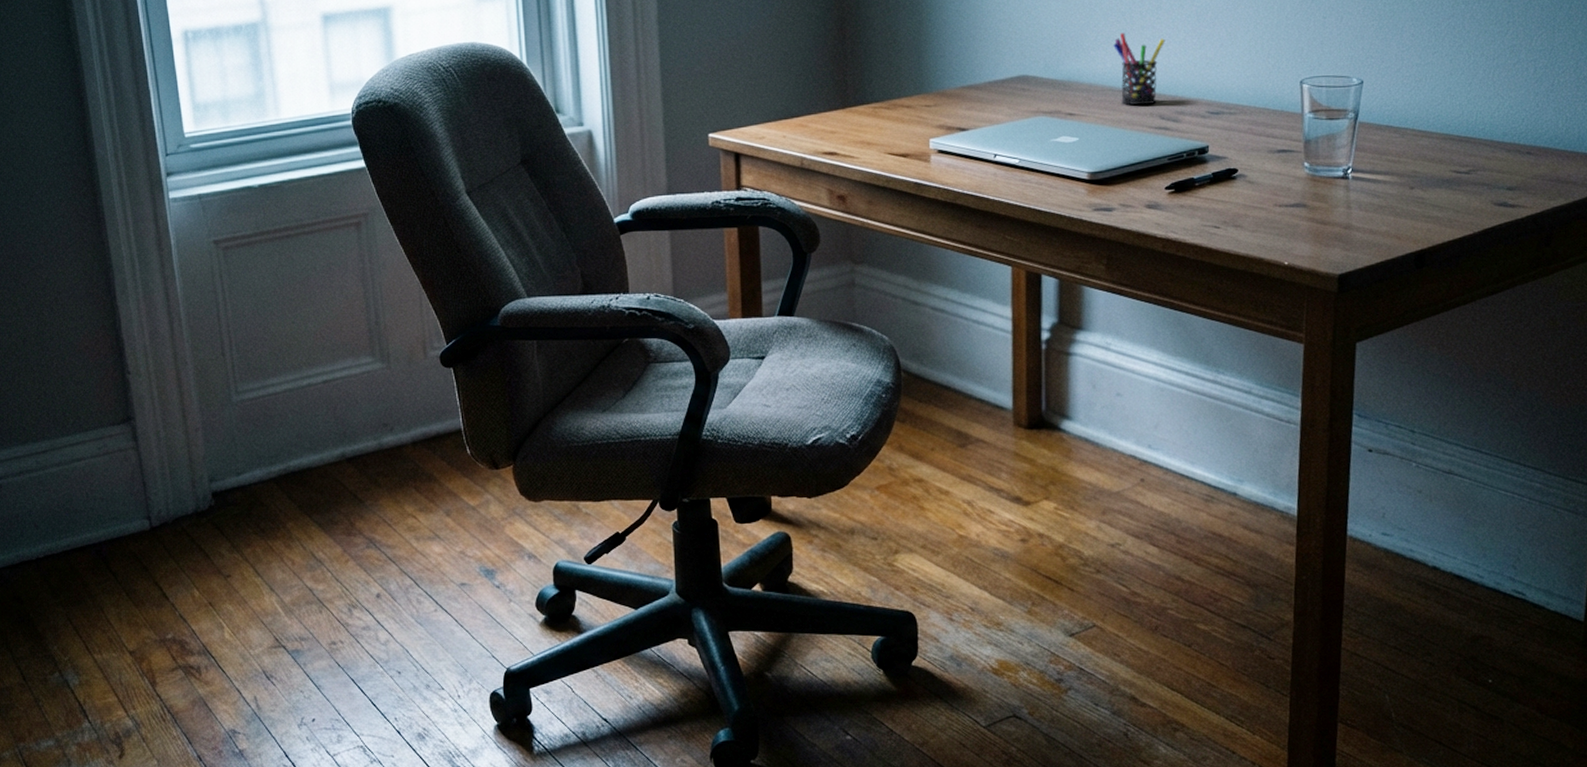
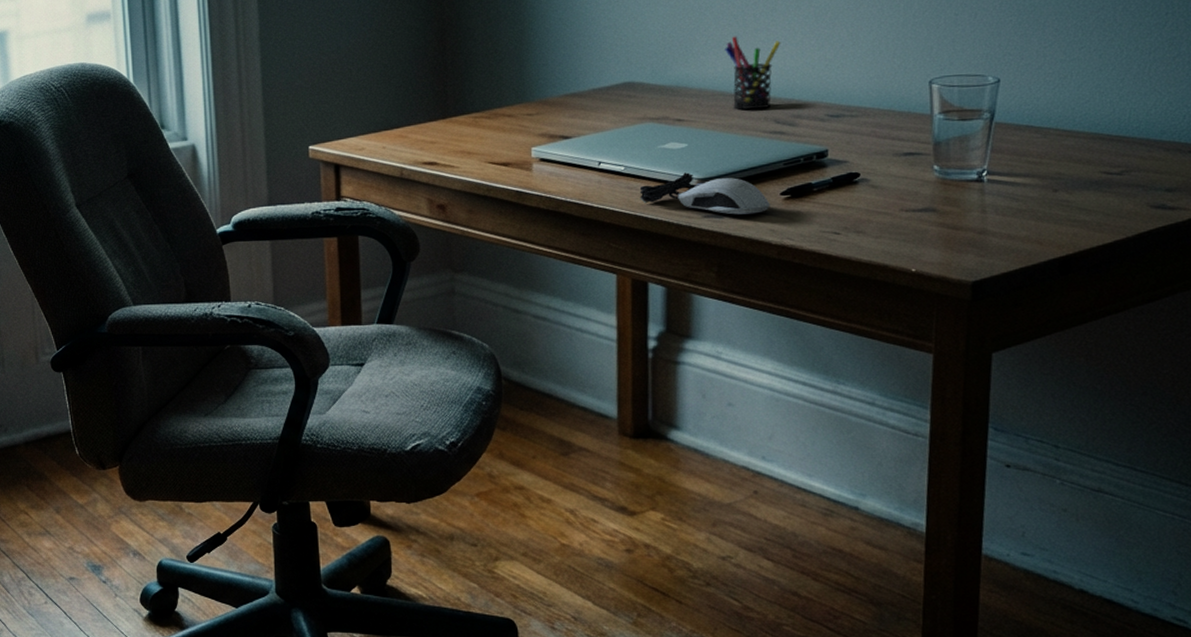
computer mouse: none [1033,166,1156,208] -> present [639,172,771,215]

